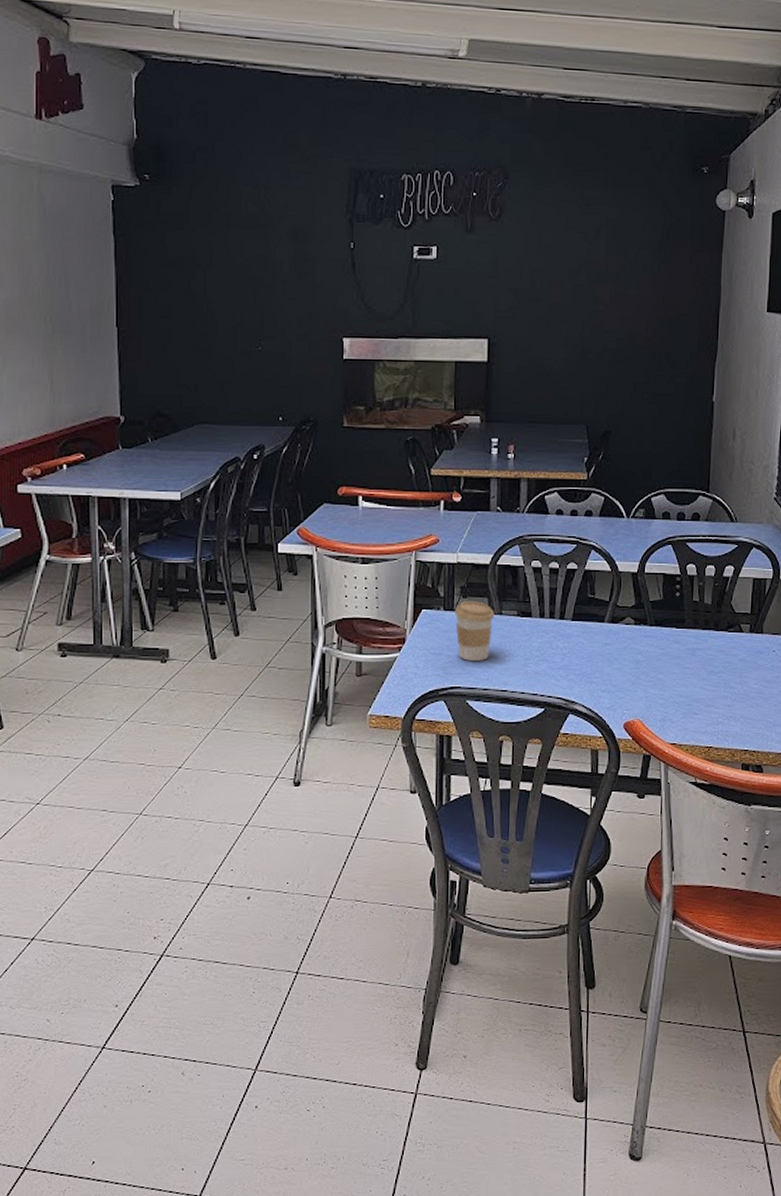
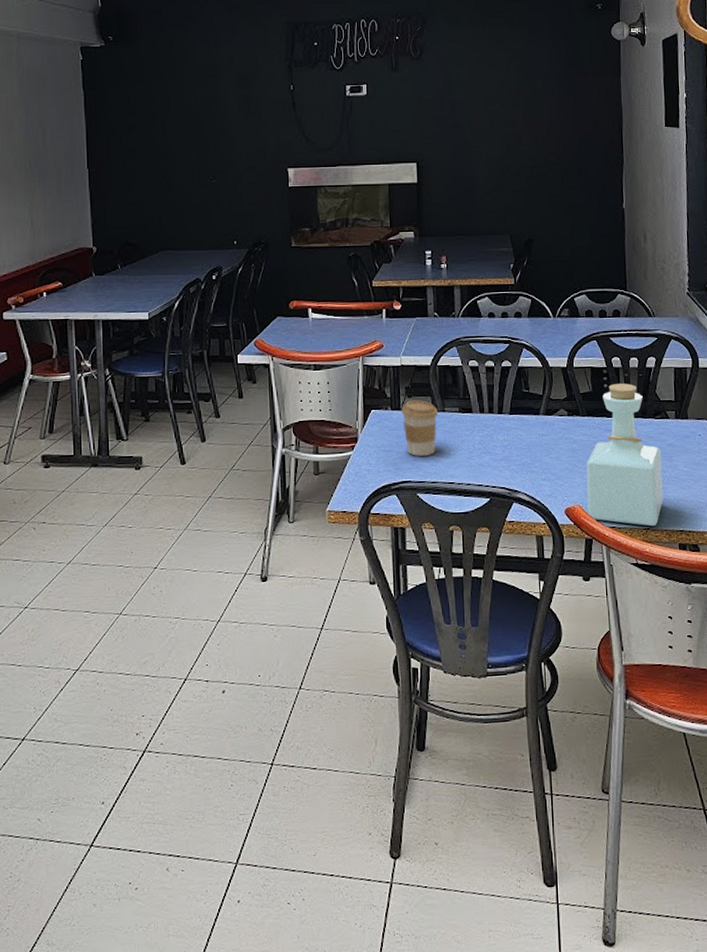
bottle: none [648,593,731,745] -> present [586,383,664,527]

